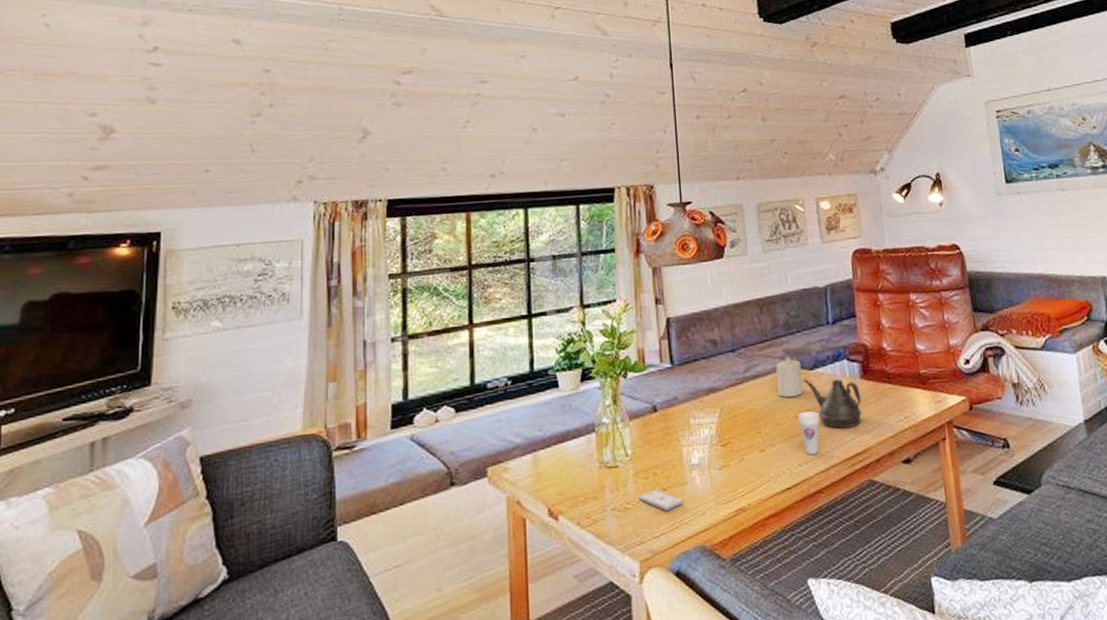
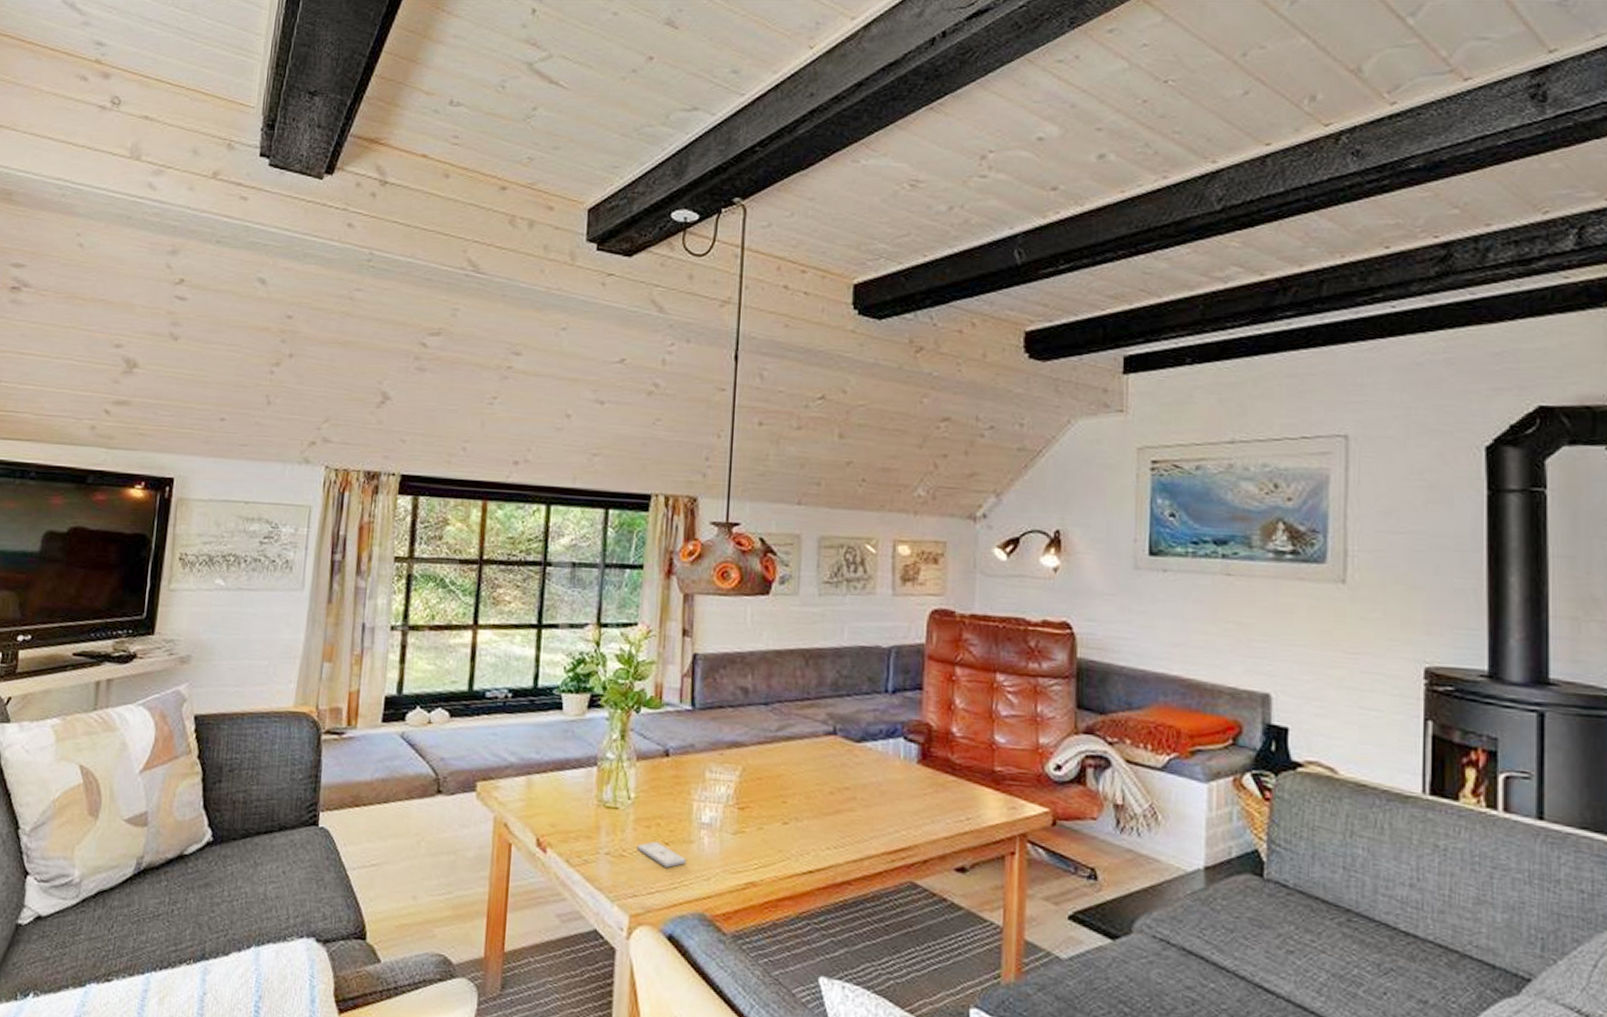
candle: present [776,357,804,397] -> none [813,723,846,770]
cup: present [798,411,820,455] -> none [834,788,860,840]
teapot: present [804,379,862,429] -> none [847,751,915,818]

